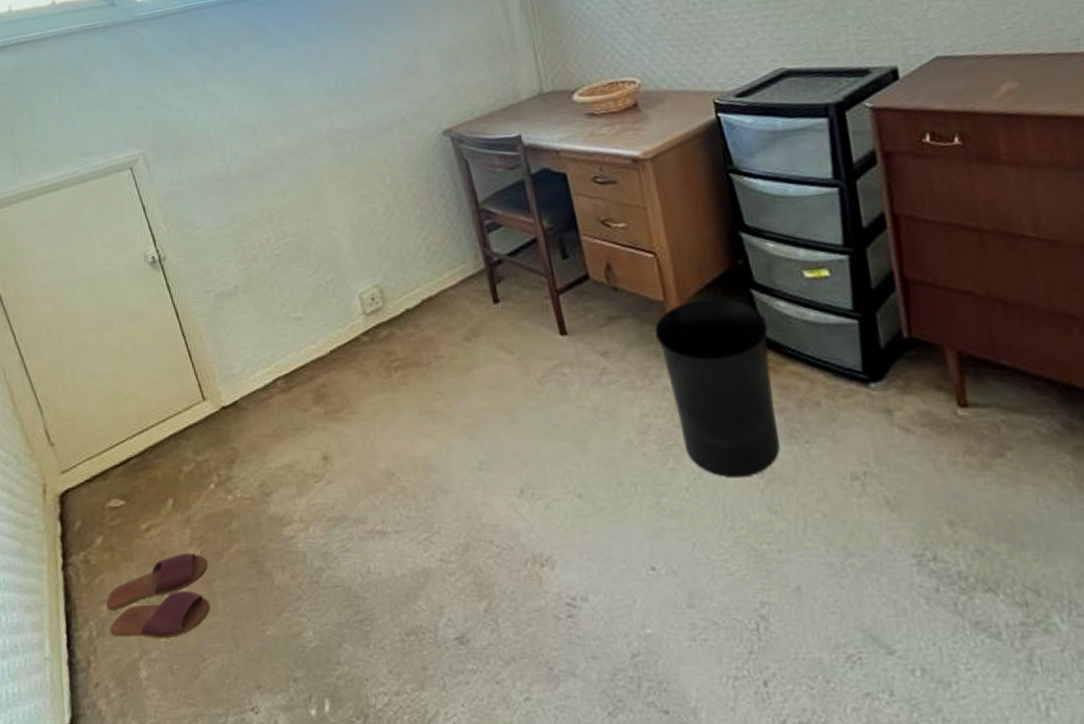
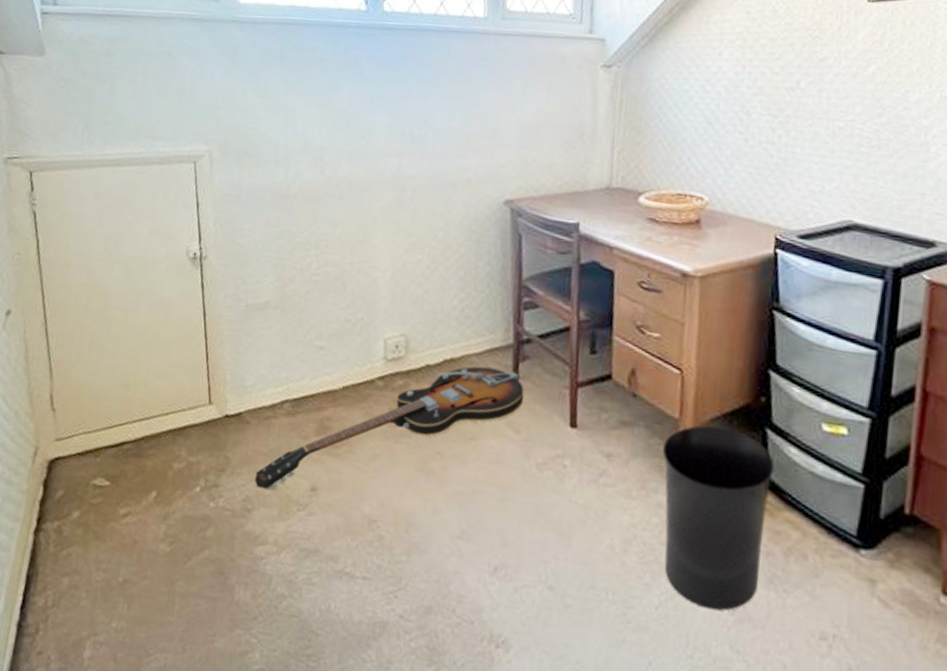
slippers: present [106,554,210,638] -> none [65,546,175,626]
guitar: none [265,295,509,470] -> present [254,366,524,490]

